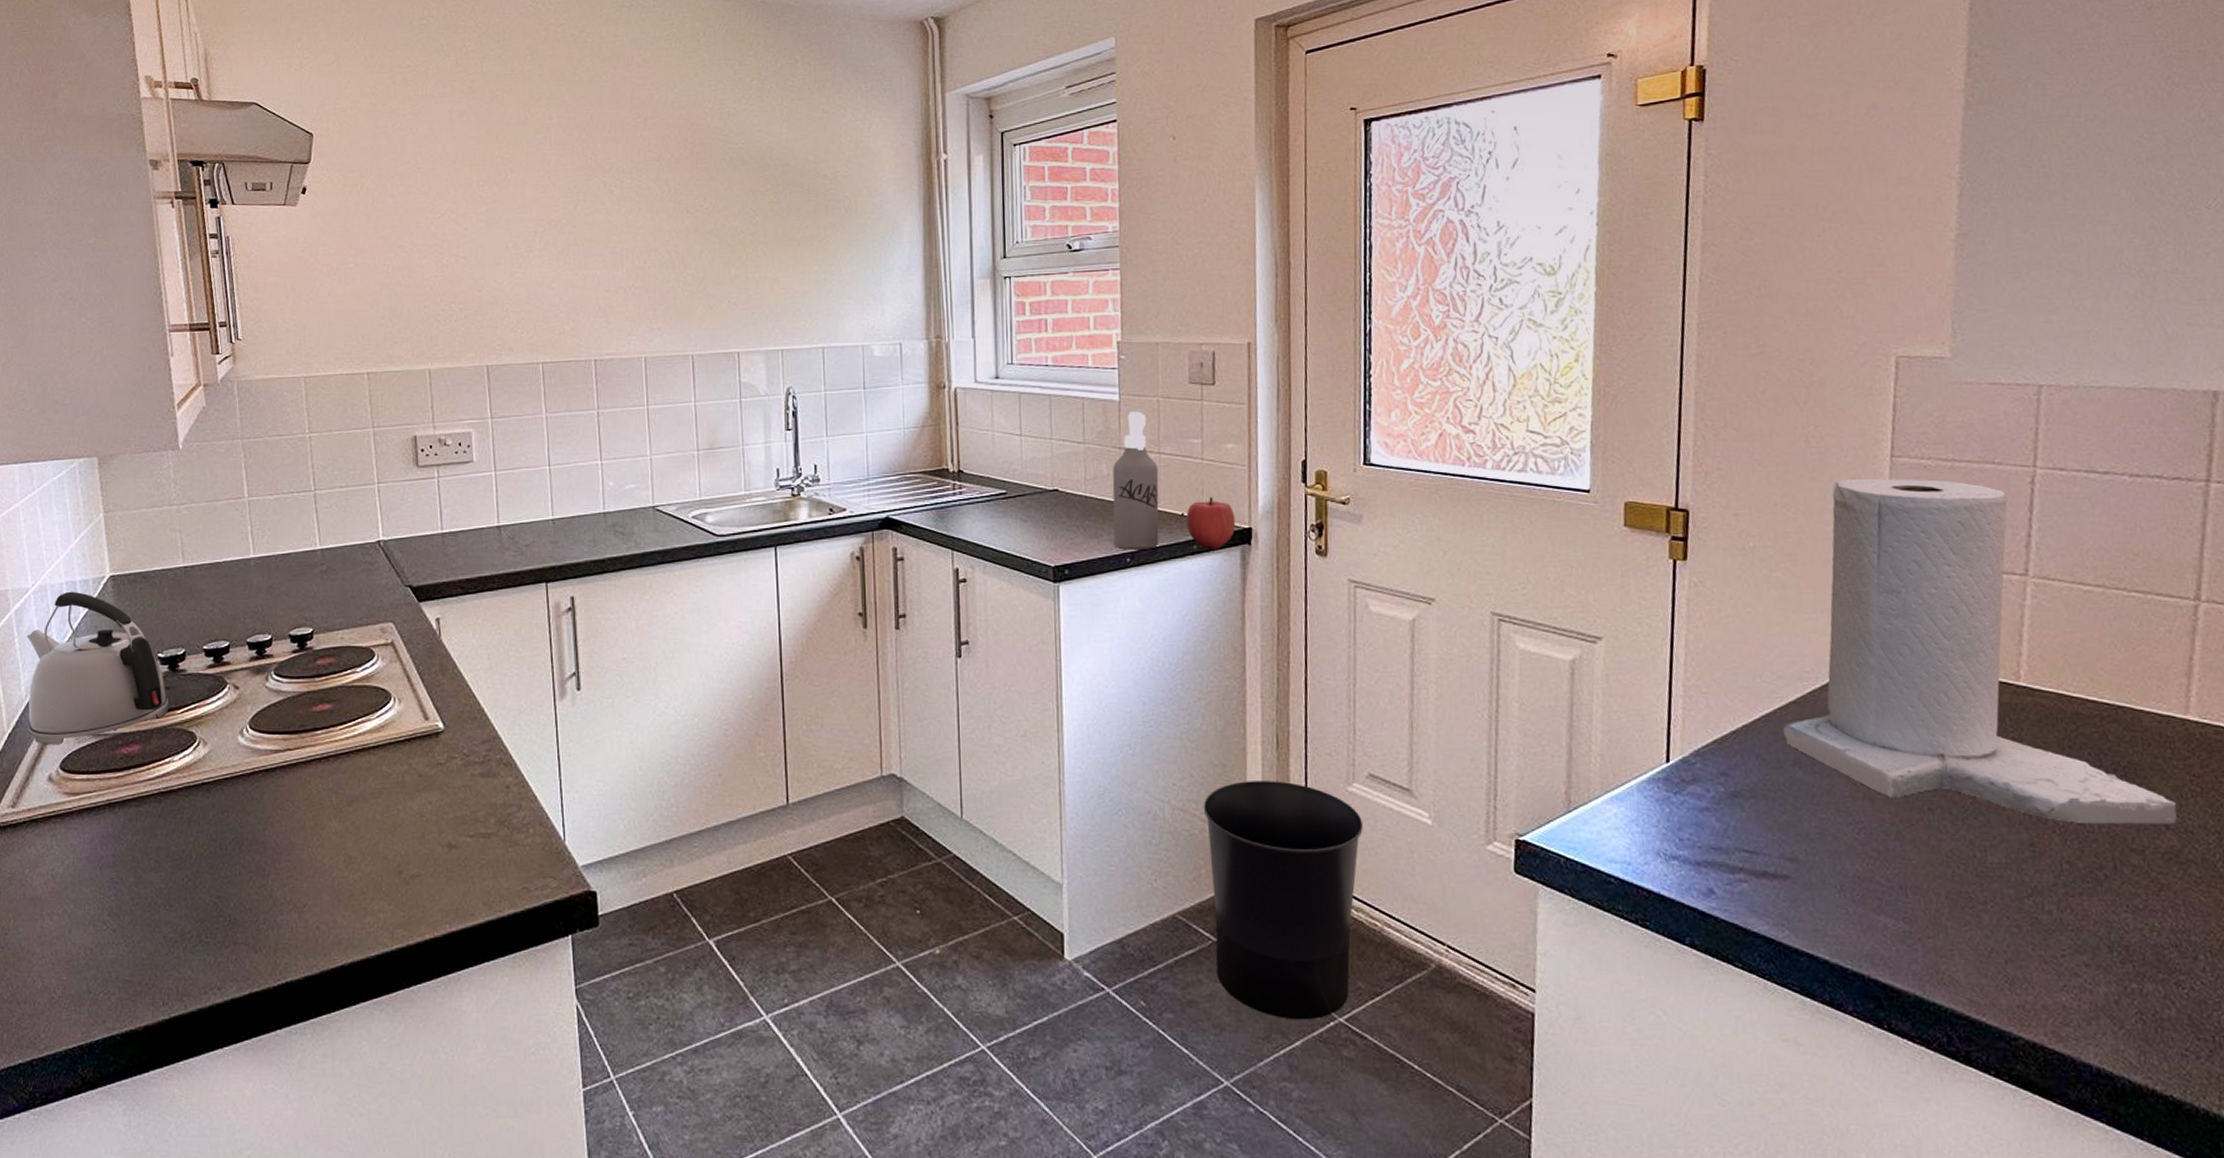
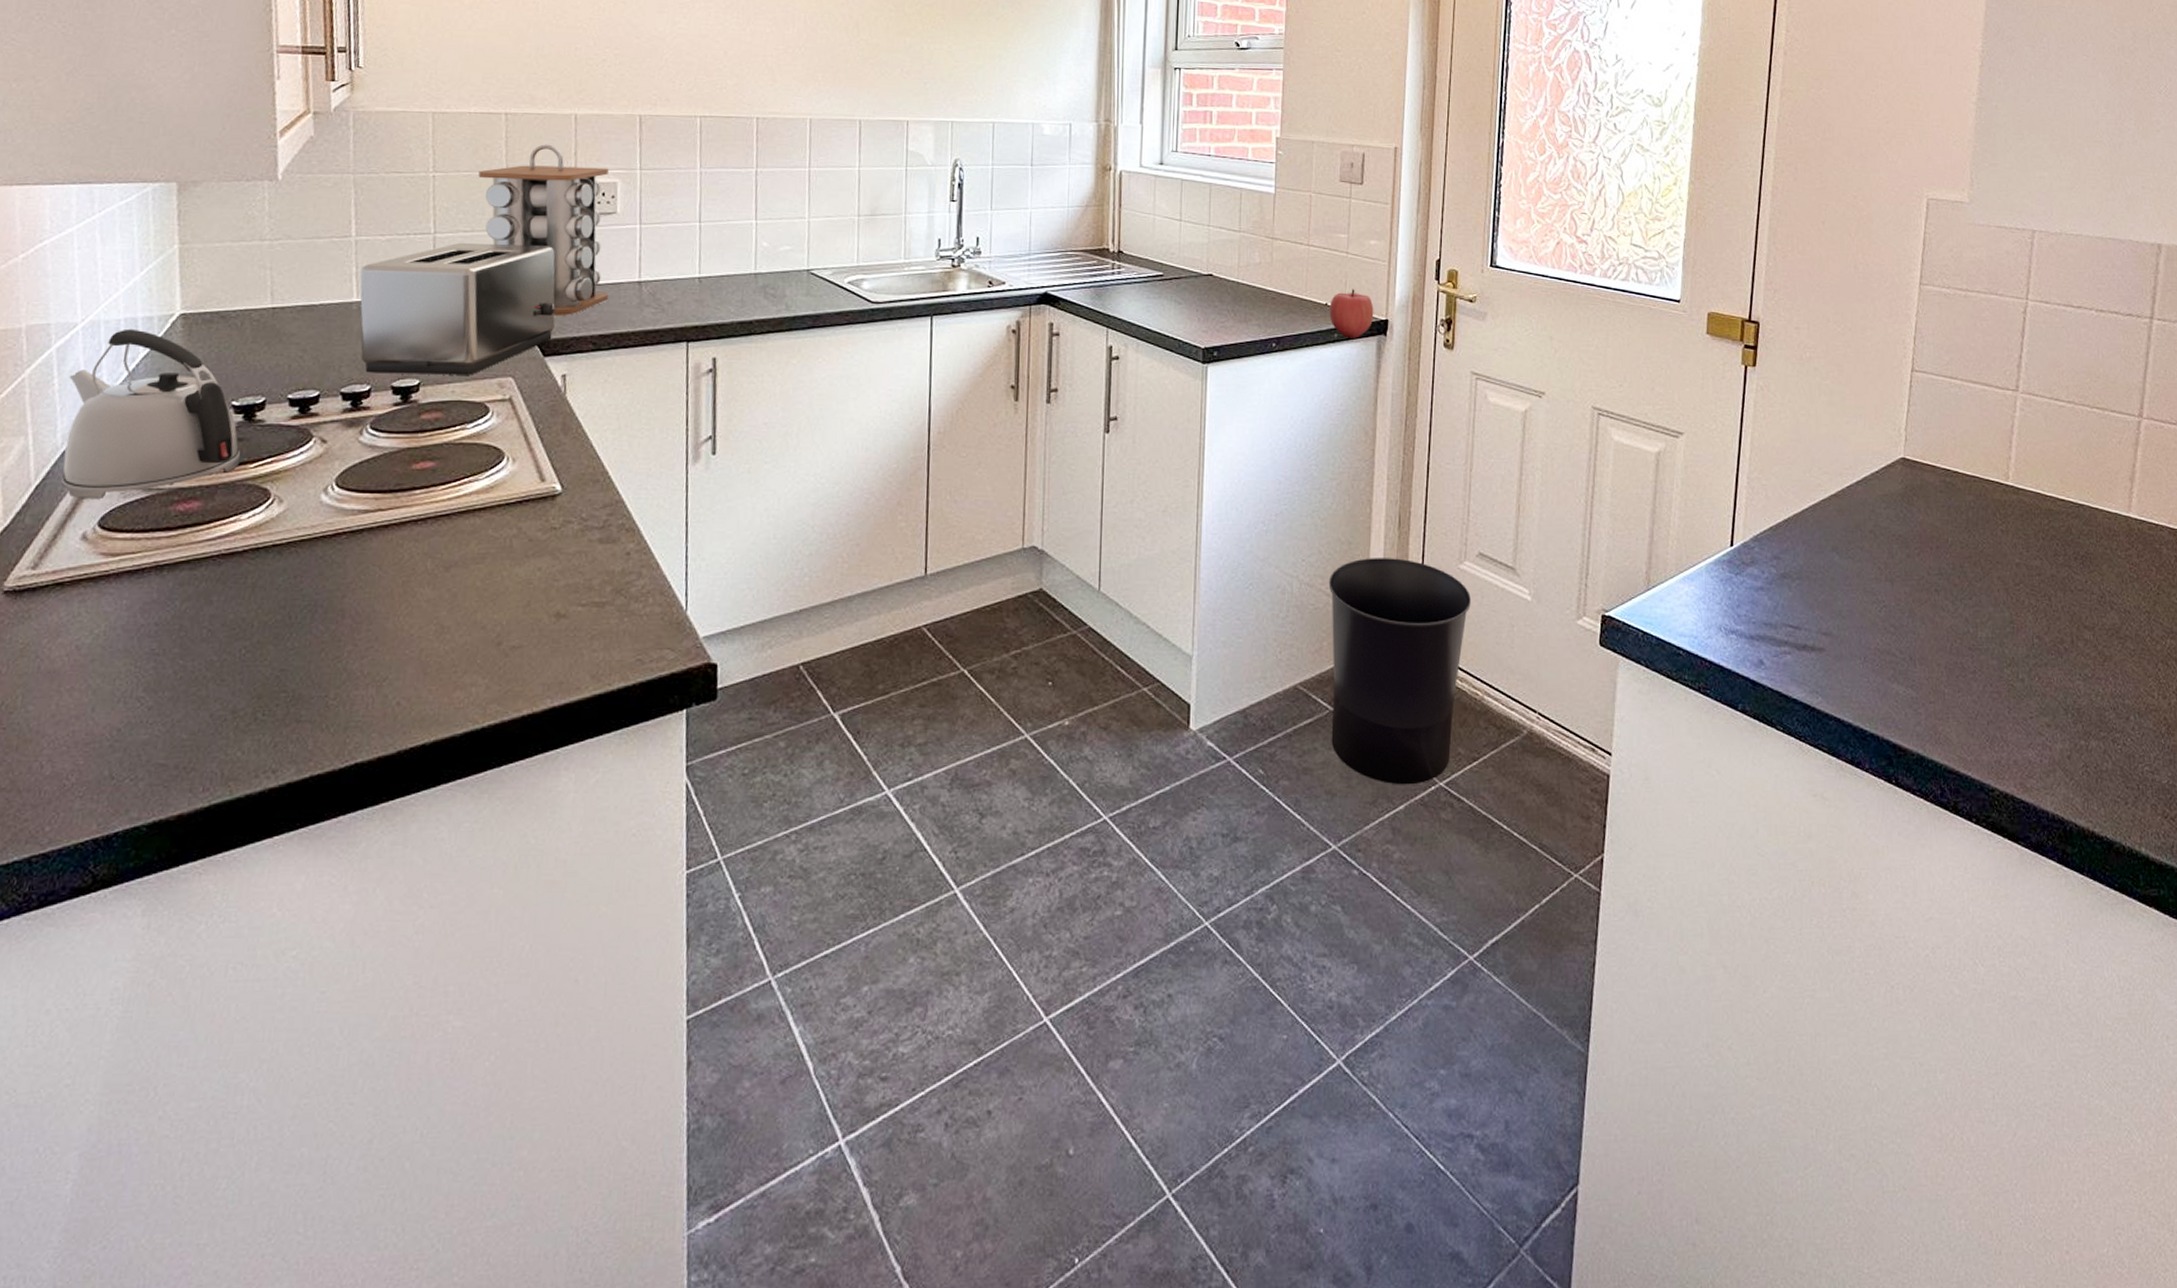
toaster: none [254,496,426,624] -> present [359,242,555,375]
spice rack: none [348,400,472,562] -> present [478,144,610,315]
spray bottle: present [1112,411,1159,550] -> none [1261,204,1307,336]
paper towel: present [1782,478,2178,825] -> none [1825,301,2119,605]

